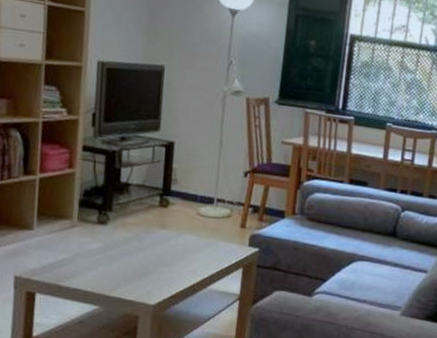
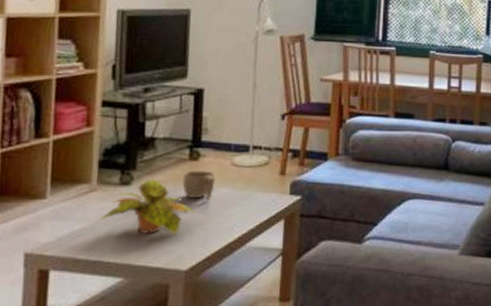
plant: none [79,221,164,274] -> present [99,179,196,236]
cup: none [152,216,183,245] -> present [182,170,216,200]

